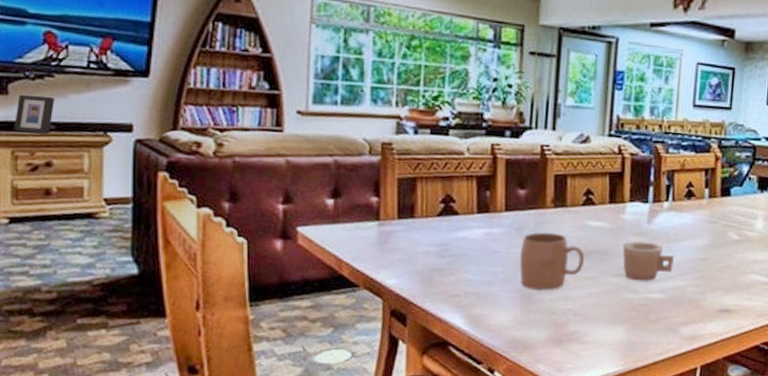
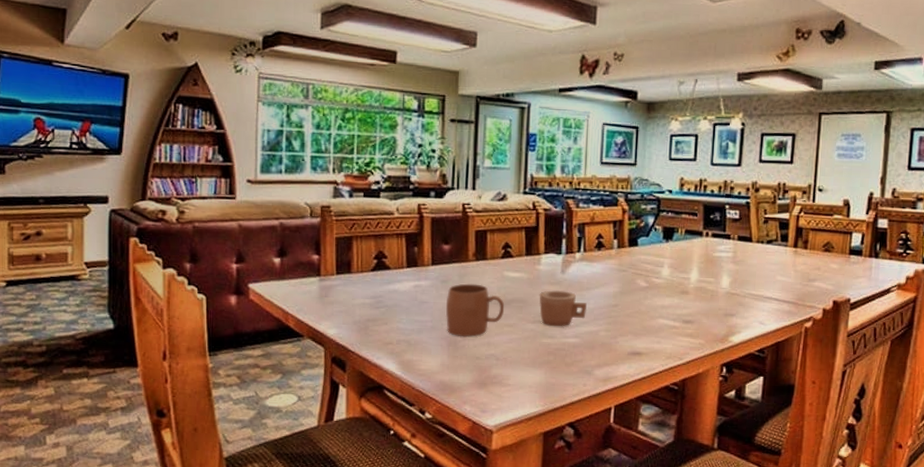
picture frame: present [13,94,54,134] -> none [9,173,43,207]

